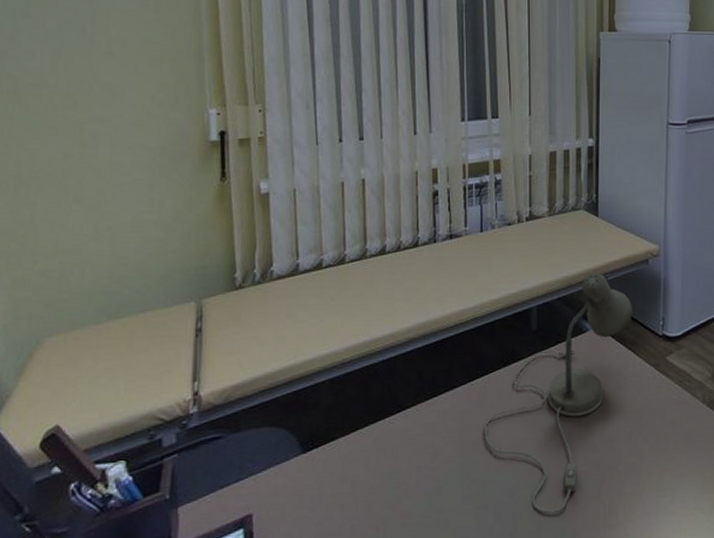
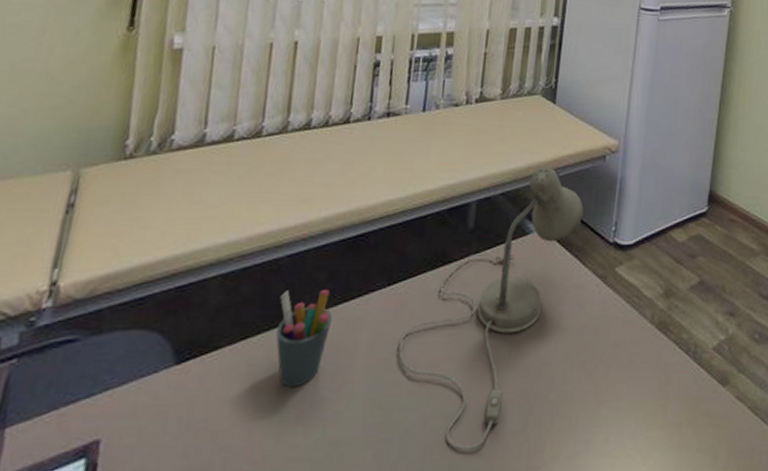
pen holder: none [379,388,426,468] -> present [275,290,333,388]

